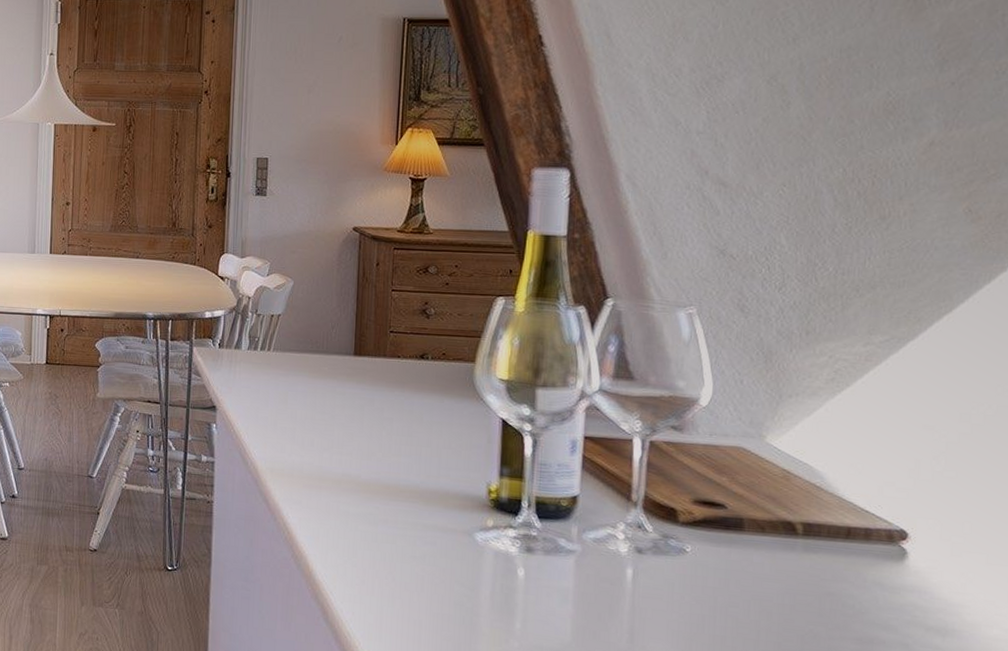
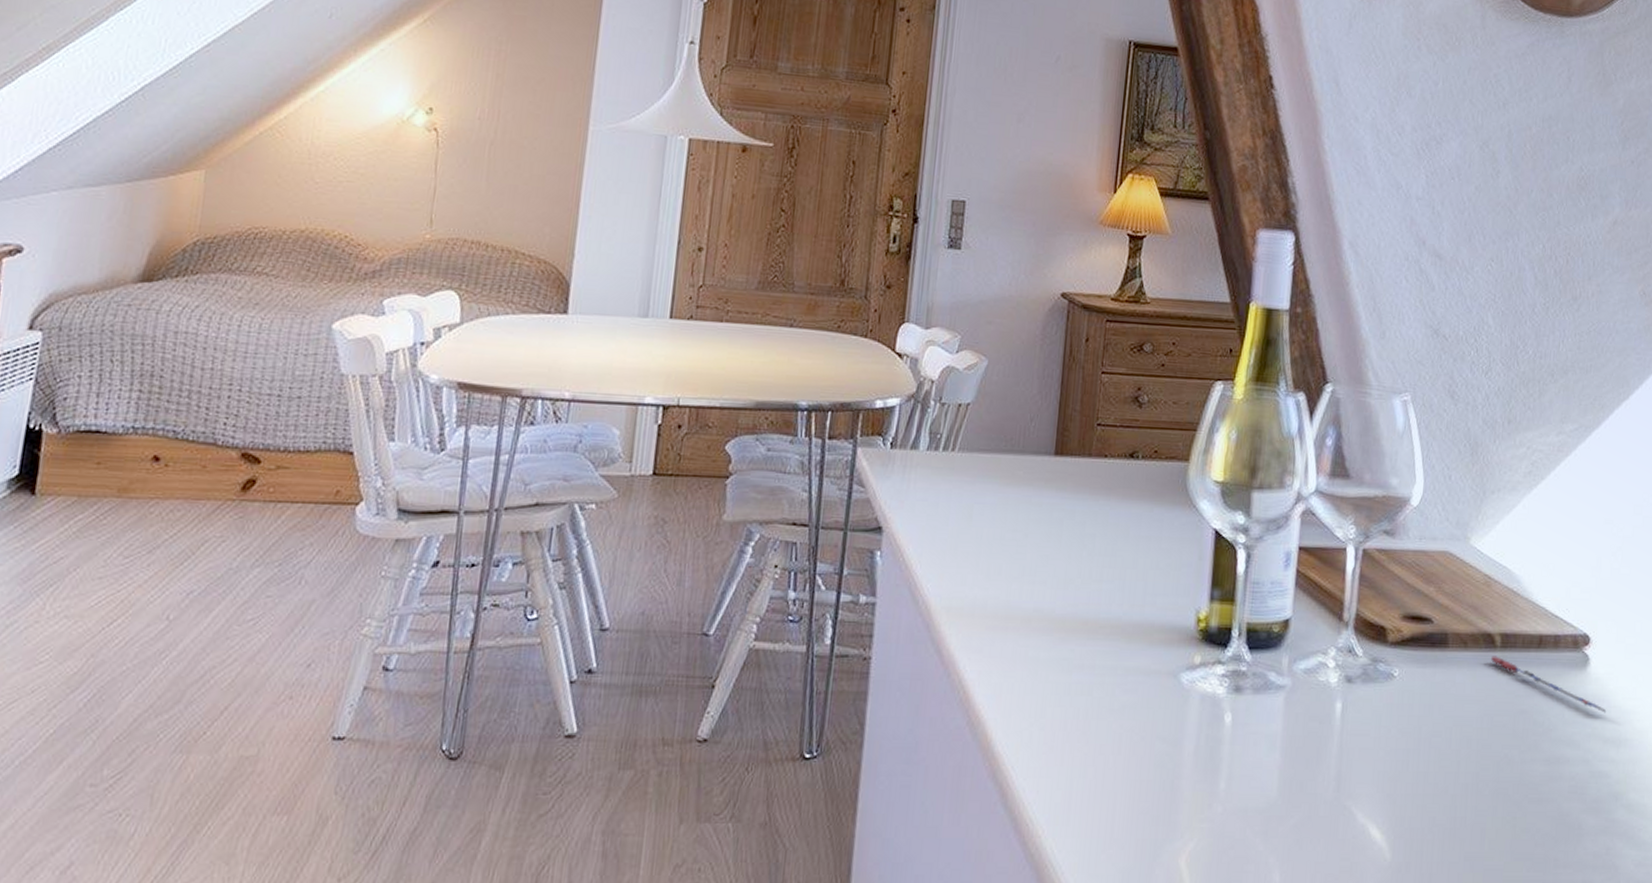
pen: none [792,541,929,604] -> present [1491,656,1607,713]

